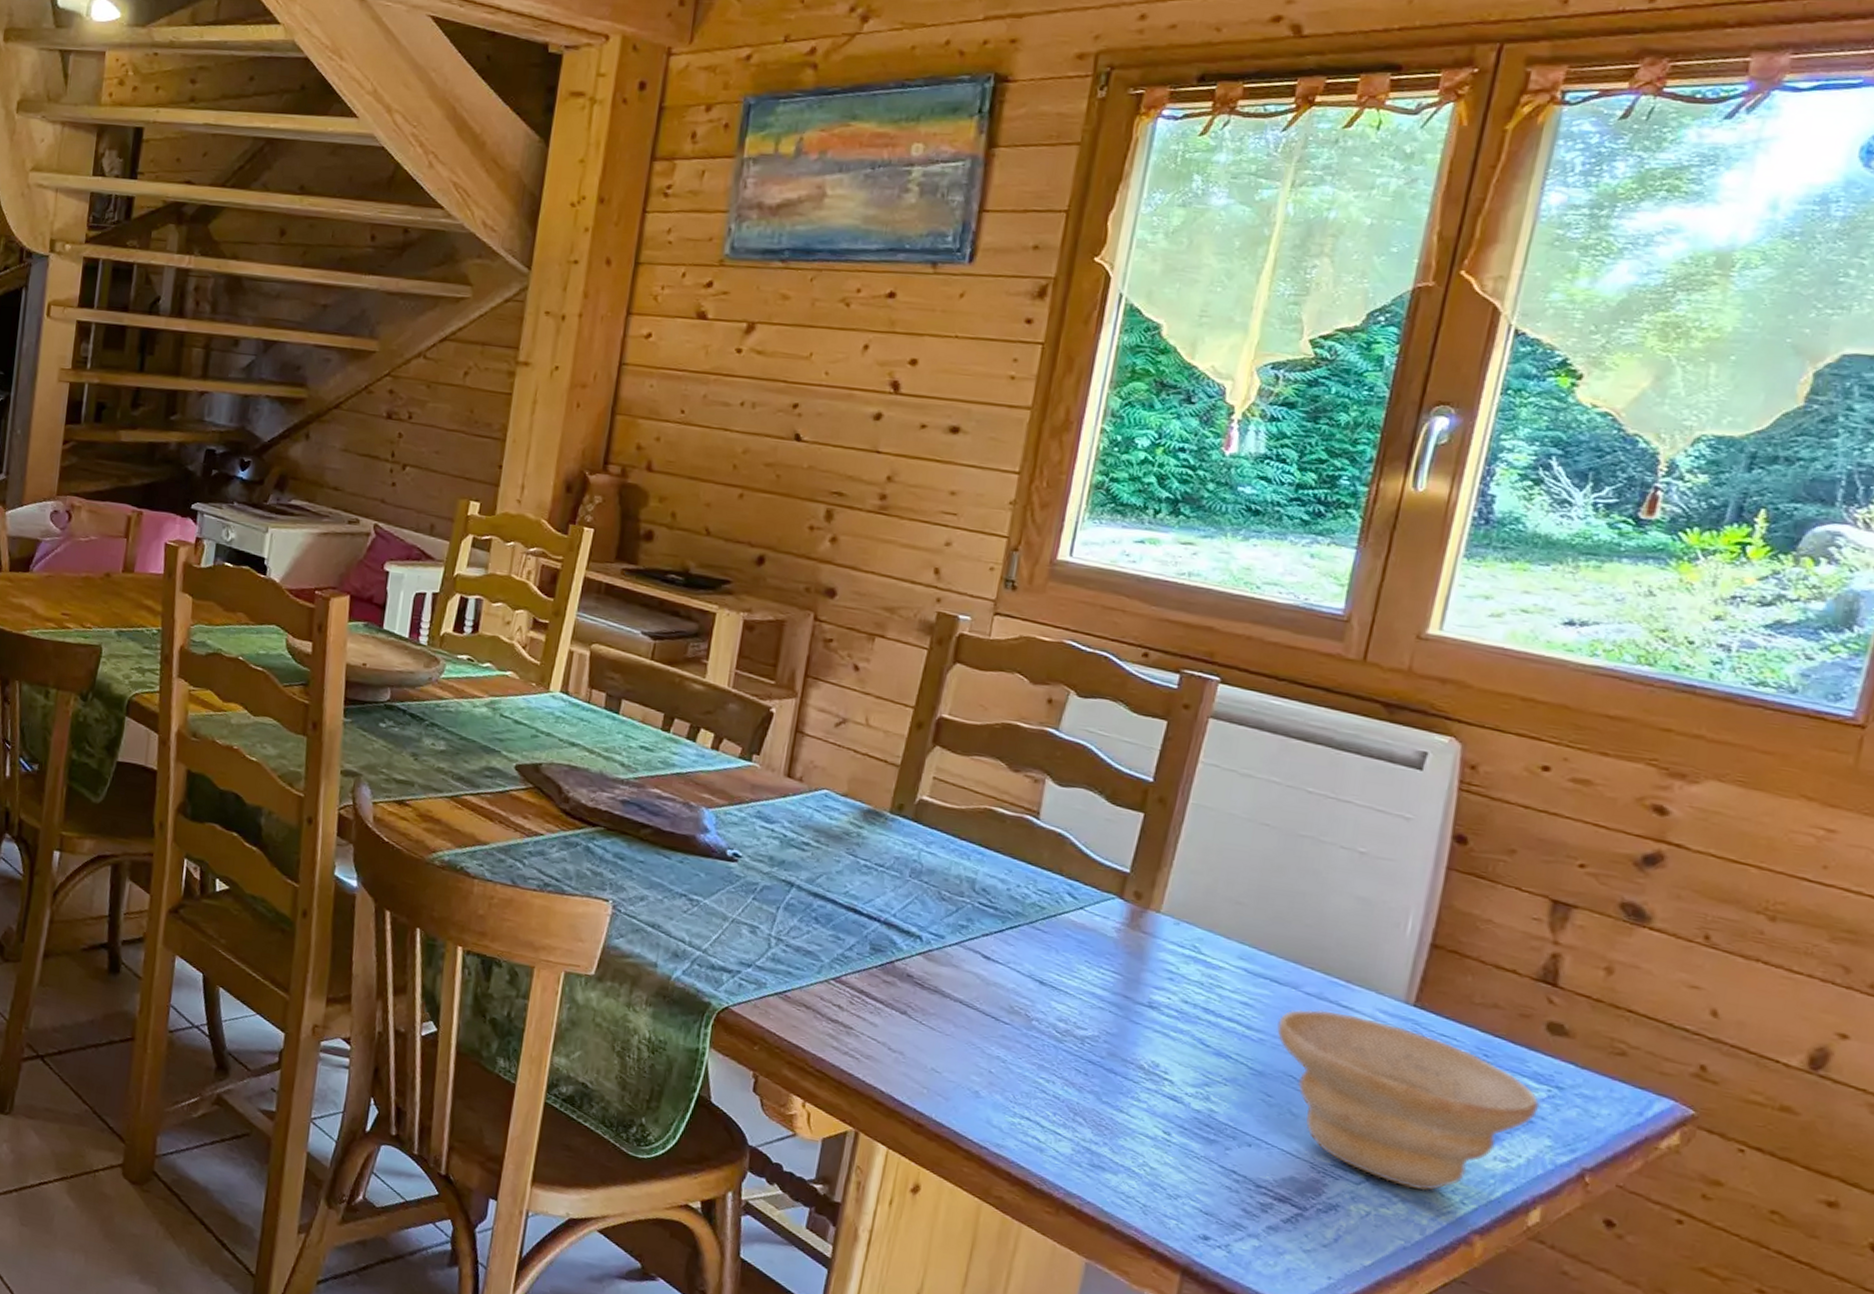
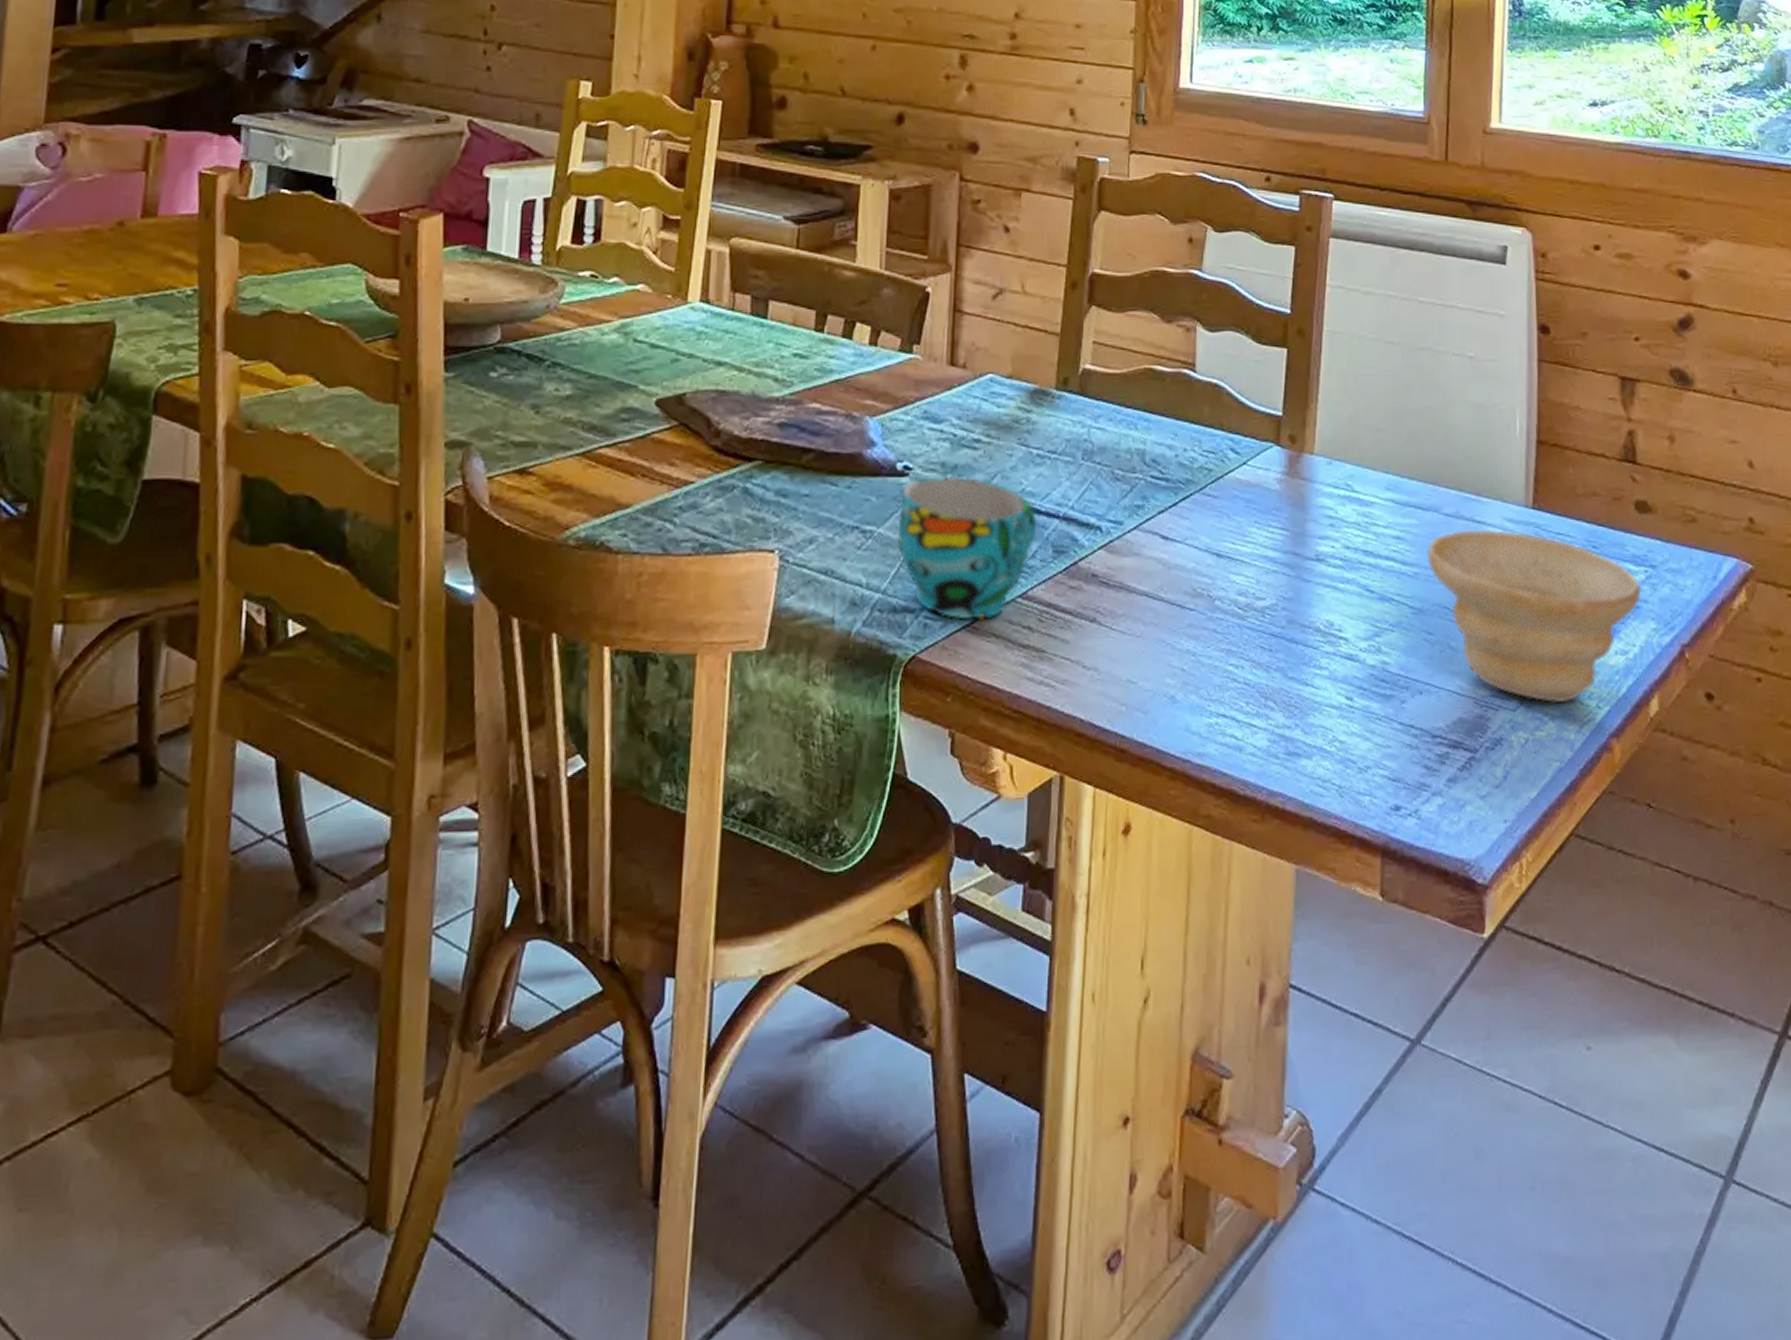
cup: none [721,865,859,992] -> present [897,476,1037,620]

